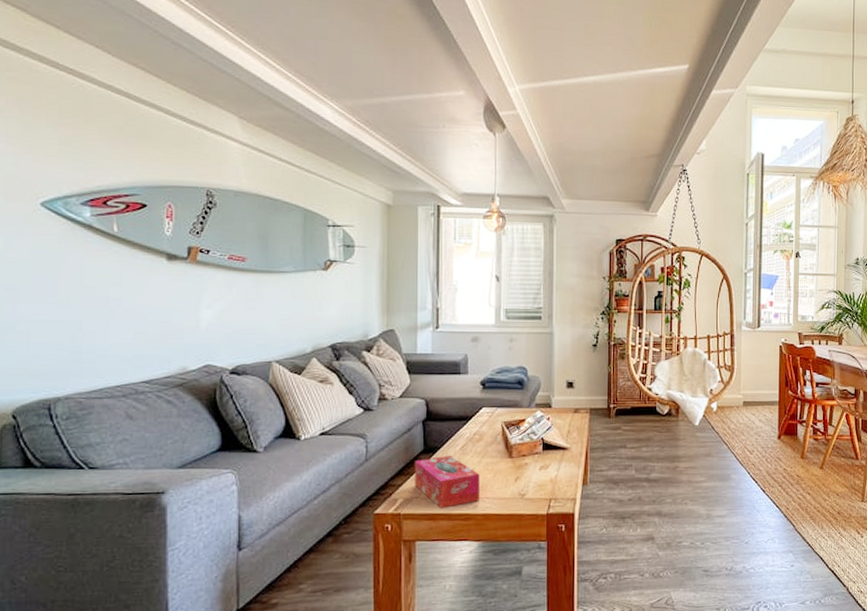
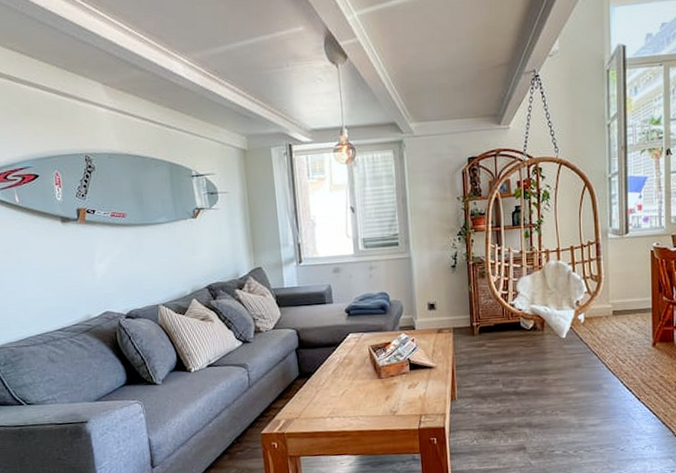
tissue box: present [415,456,480,508] -> none [292,379,354,427]

